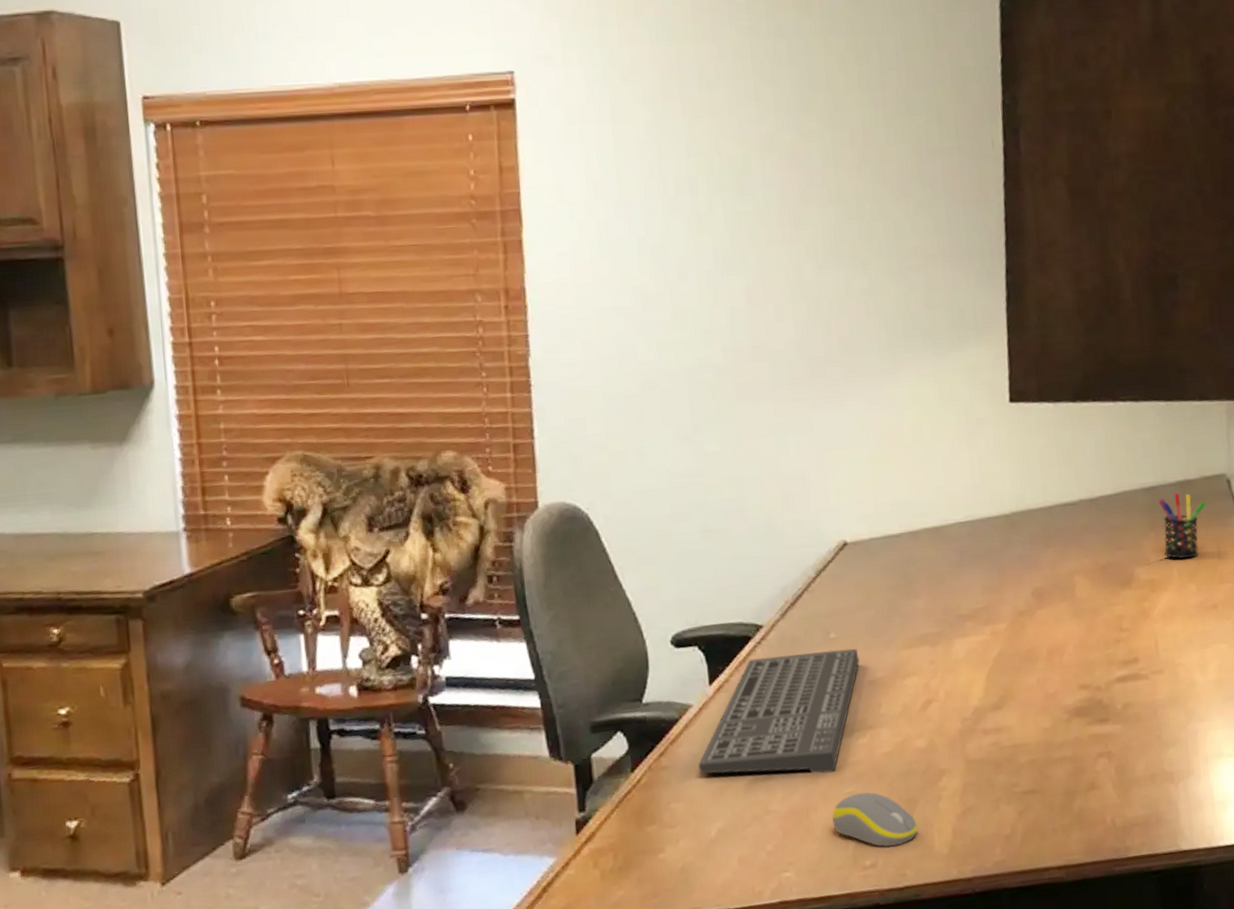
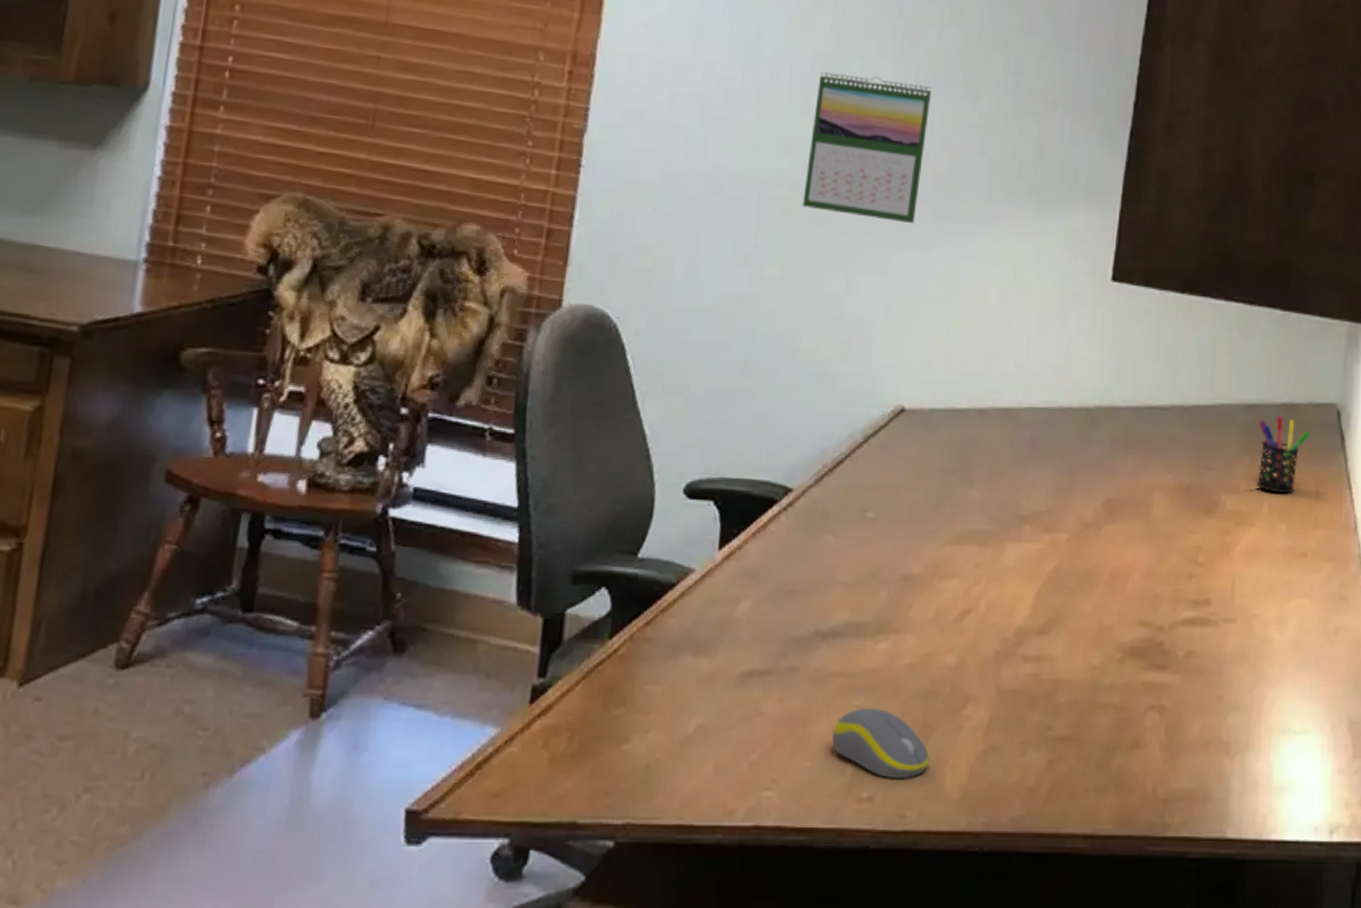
keyboard: present [698,648,861,774] -> none [688,526,897,677]
calendar: none [722,261,829,387] -> present [802,71,931,224]

